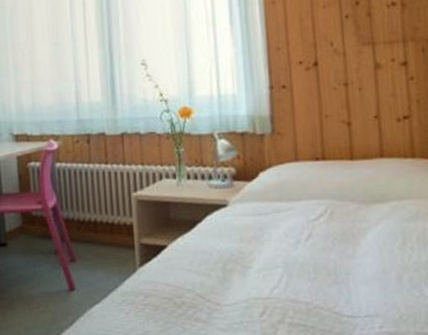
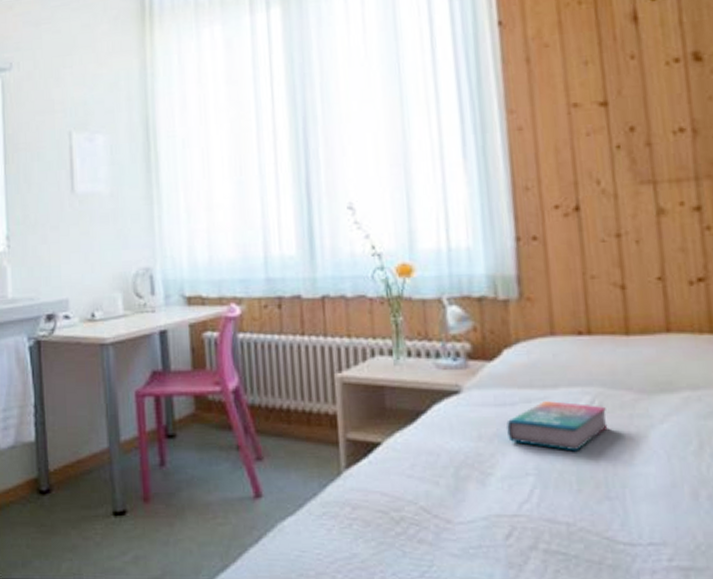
book: none [261,211,337,249] -> present [506,401,608,452]

